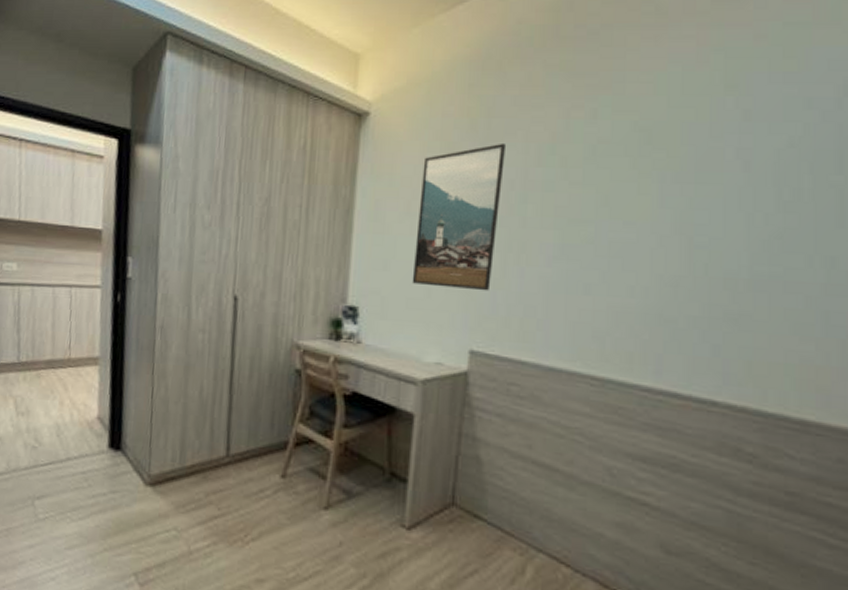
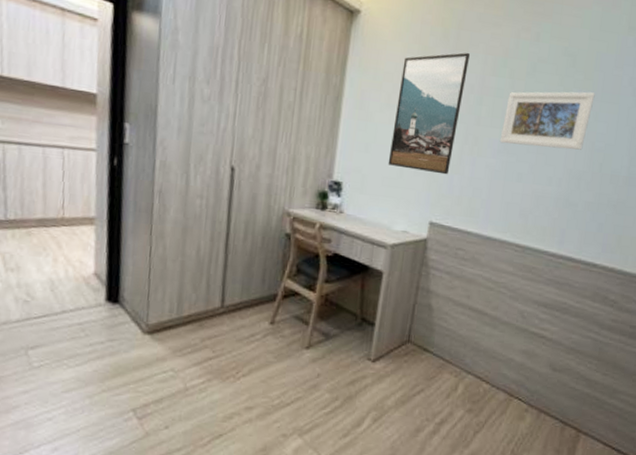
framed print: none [555,173,686,249] -> present [499,91,595,150]

